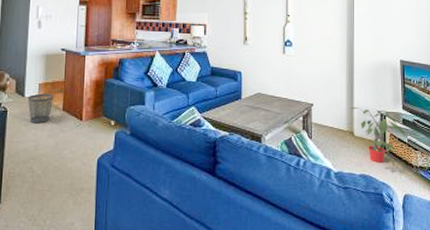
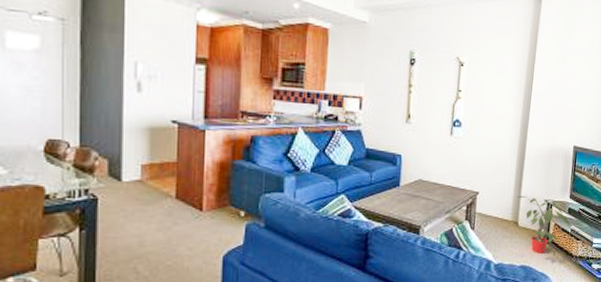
wastebasket: present [27,93,55,124] -> none [126,177,164,215]

